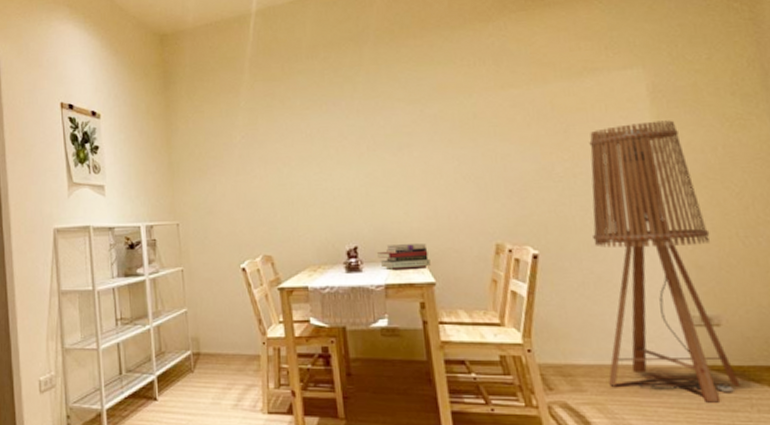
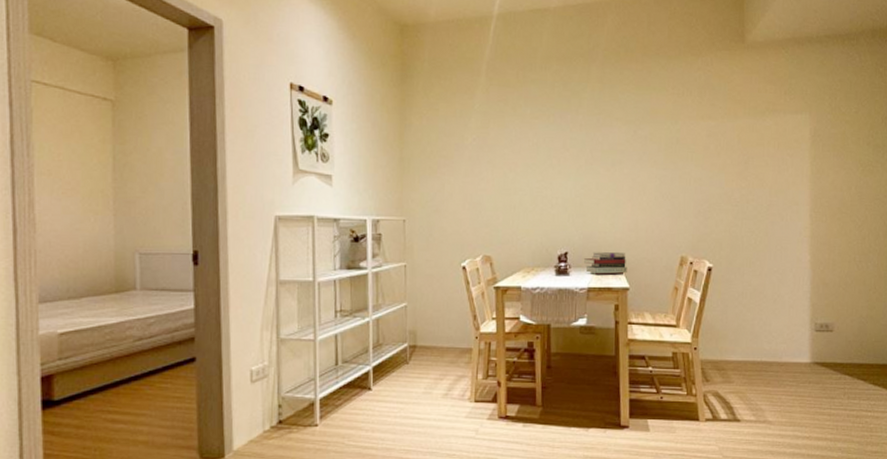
floor lamp: present [589,120,741,403] -> none [750,160,839,392]

